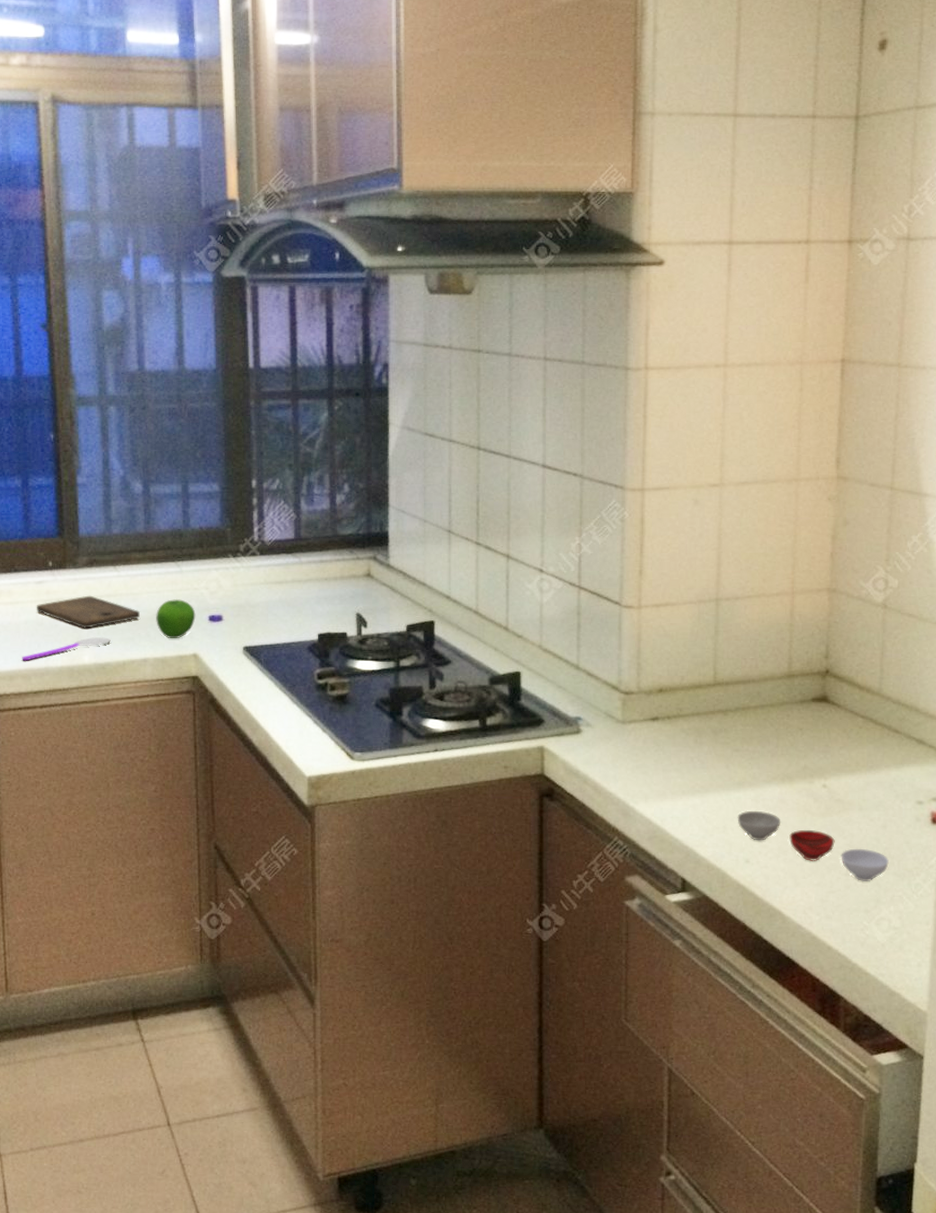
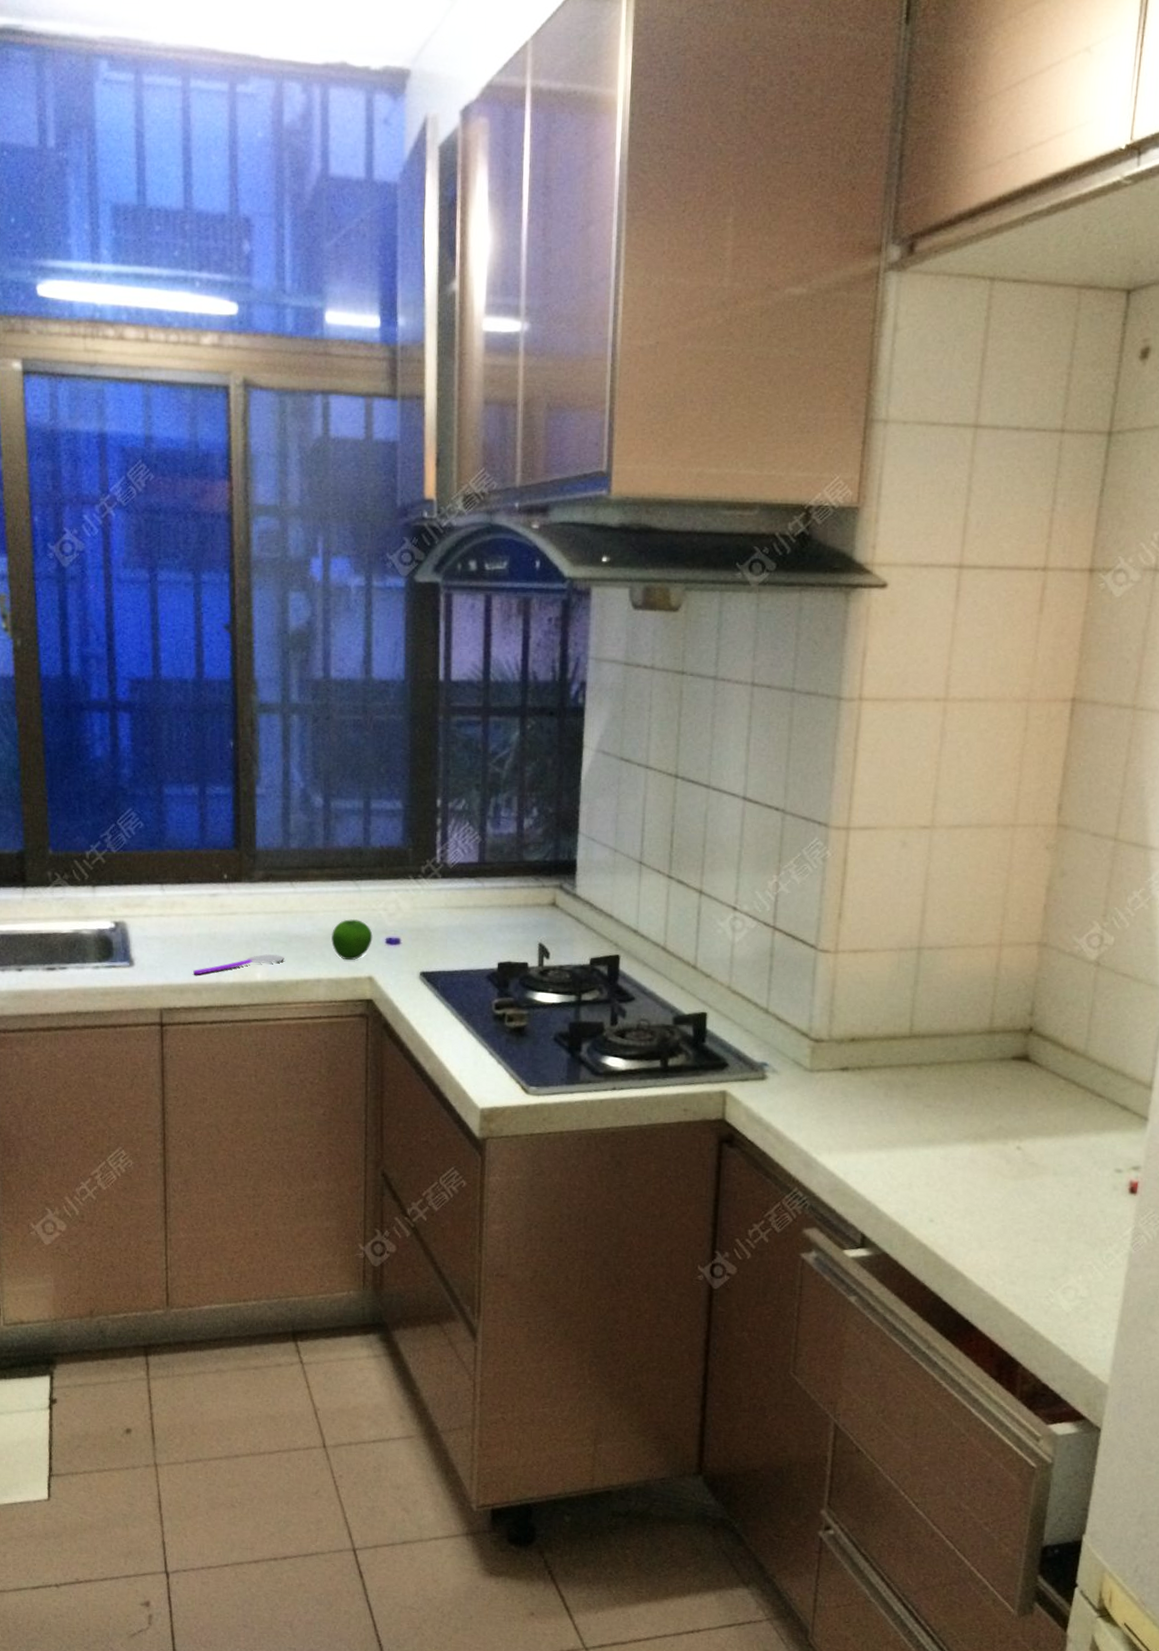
cutting board: present [36,595,141,629] -> none [209,911,316,945]
bowl: present [737,810,889,881] -> none [924,1168,1081,1249]

